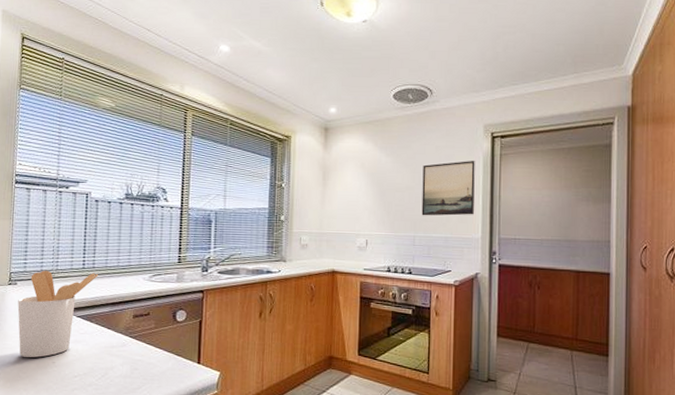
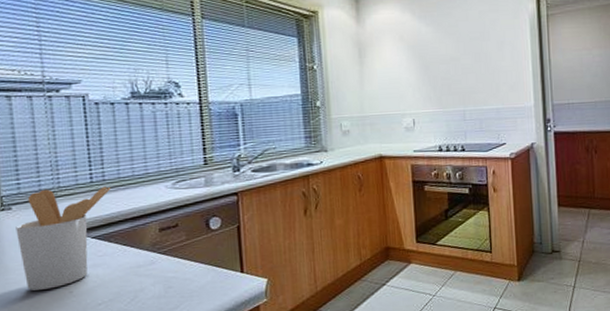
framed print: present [421,161,475,216] -> none [467,24,524,88]

